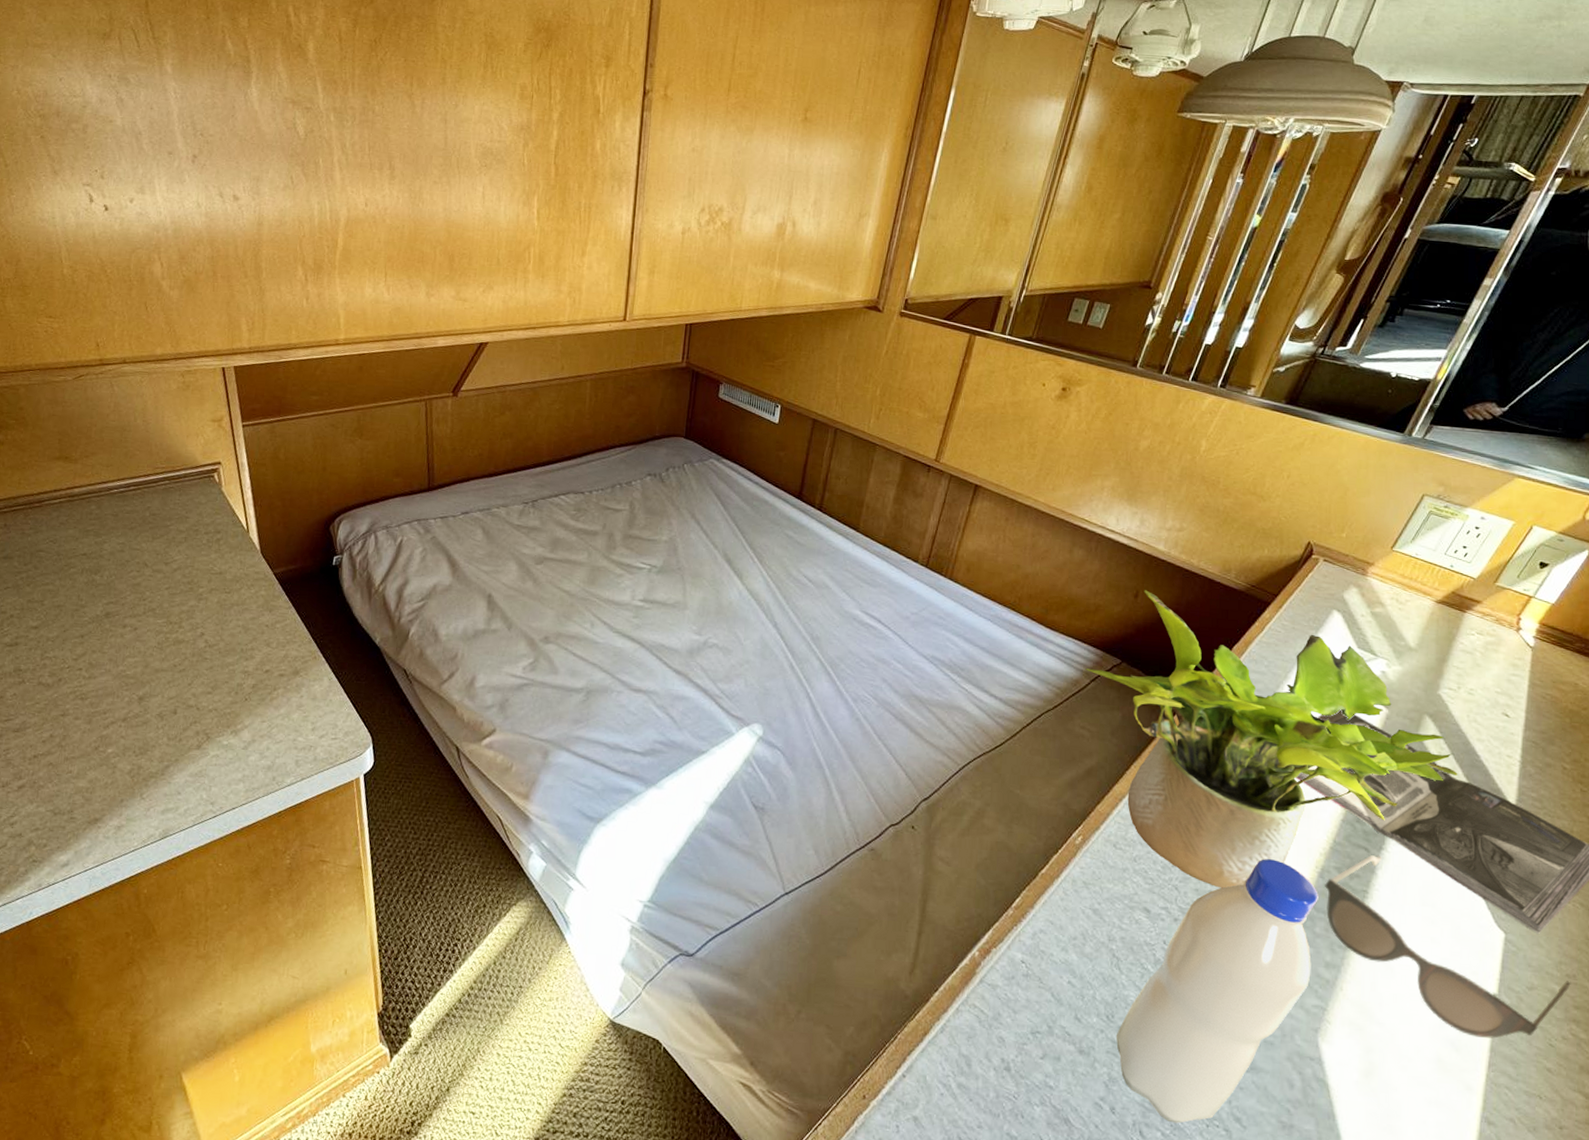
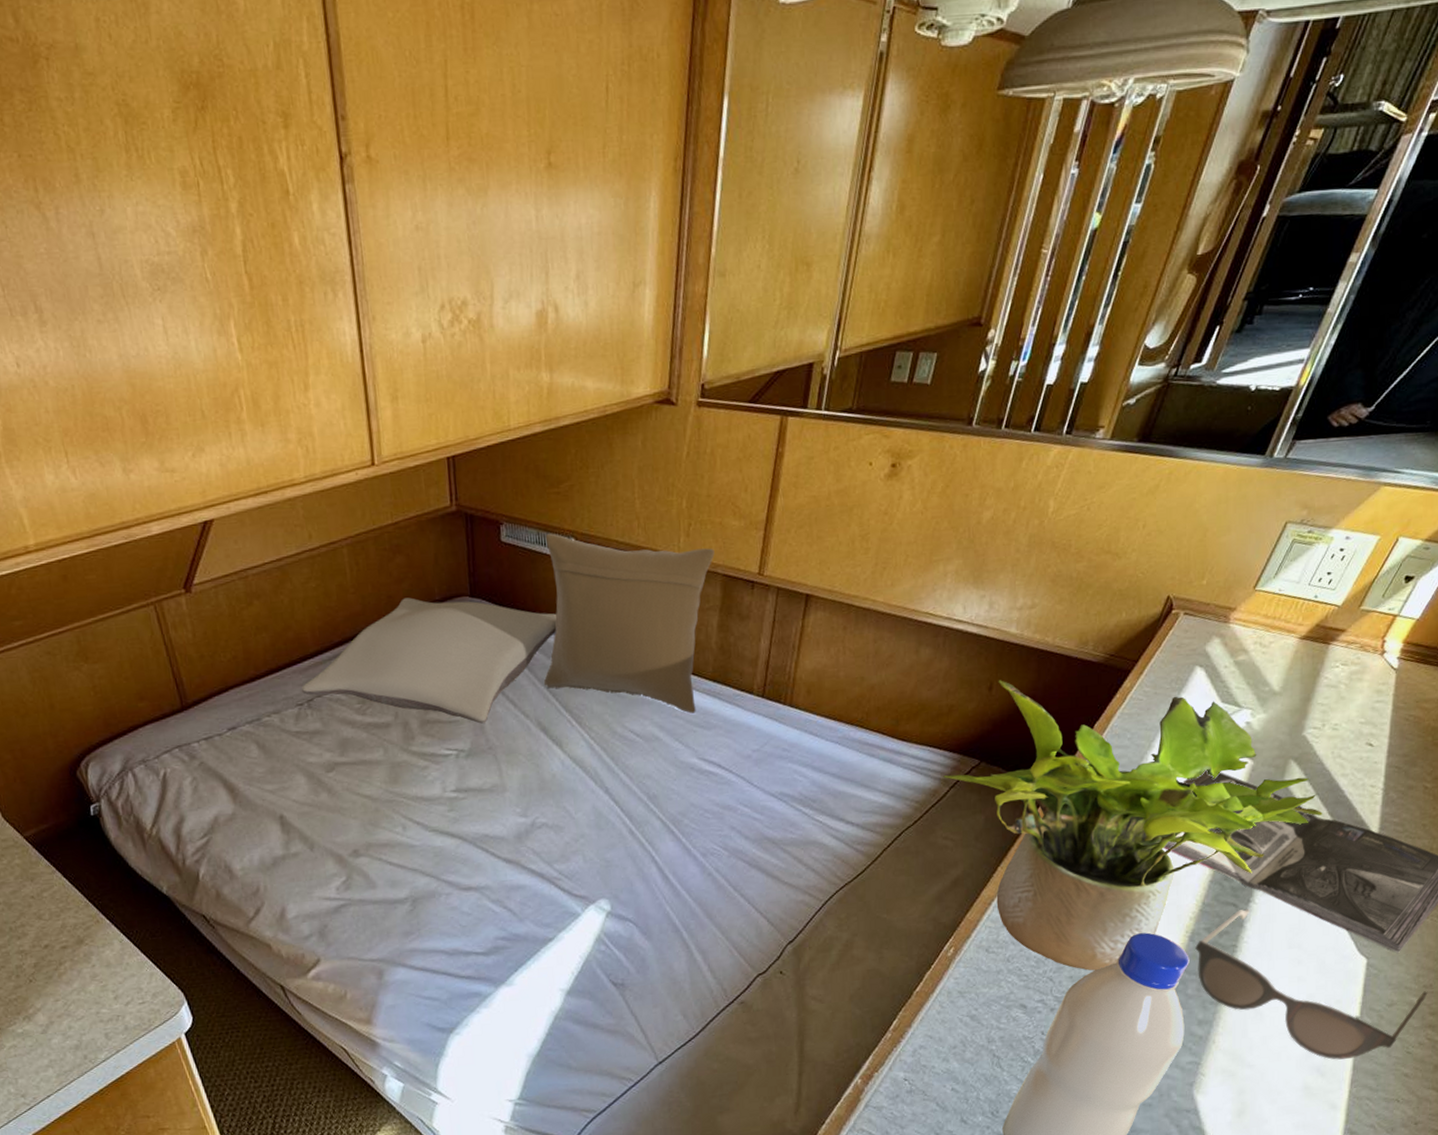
pillow: none [530,430,756,546] -> present [302,597,558,724]
pillow: none [734,397,899,570] -> present [543,533,715,714]

